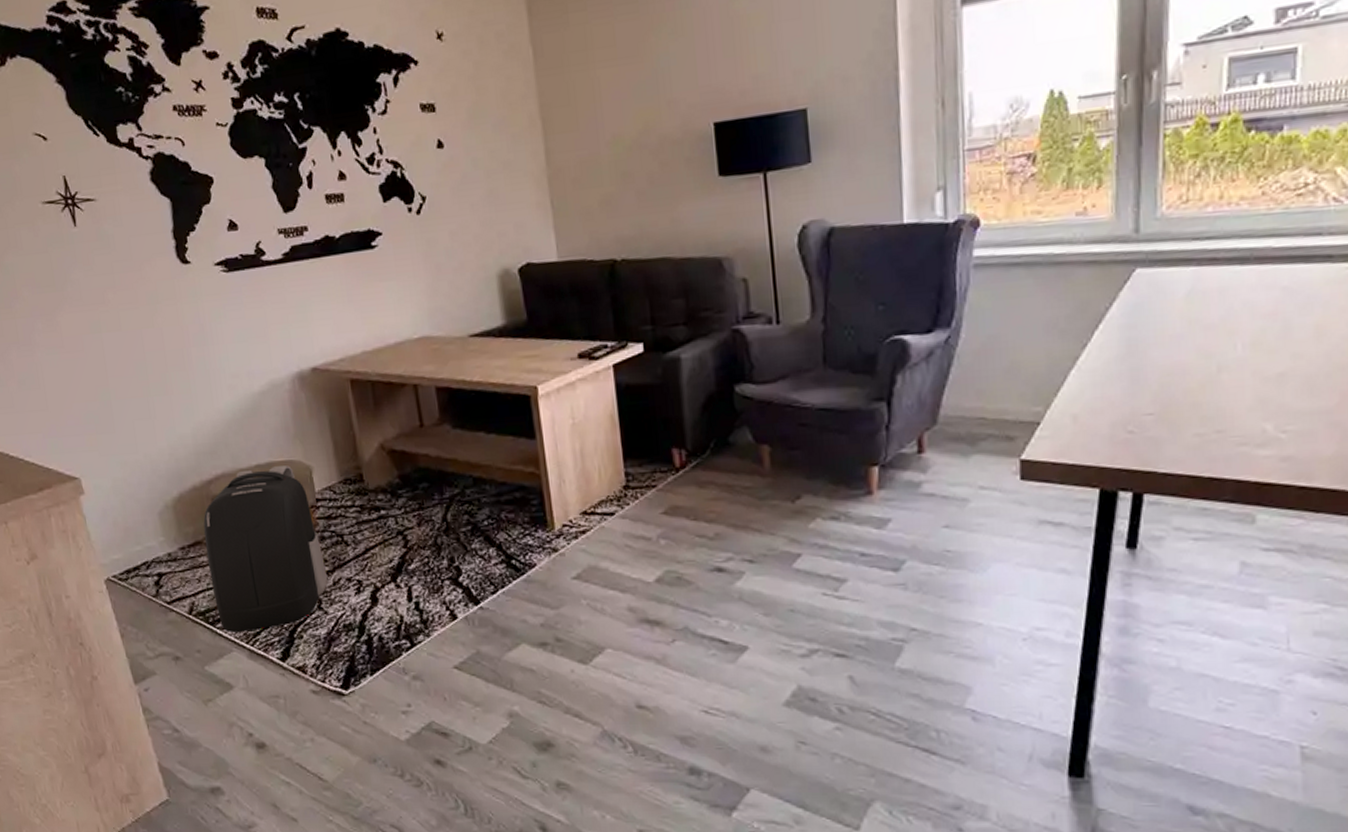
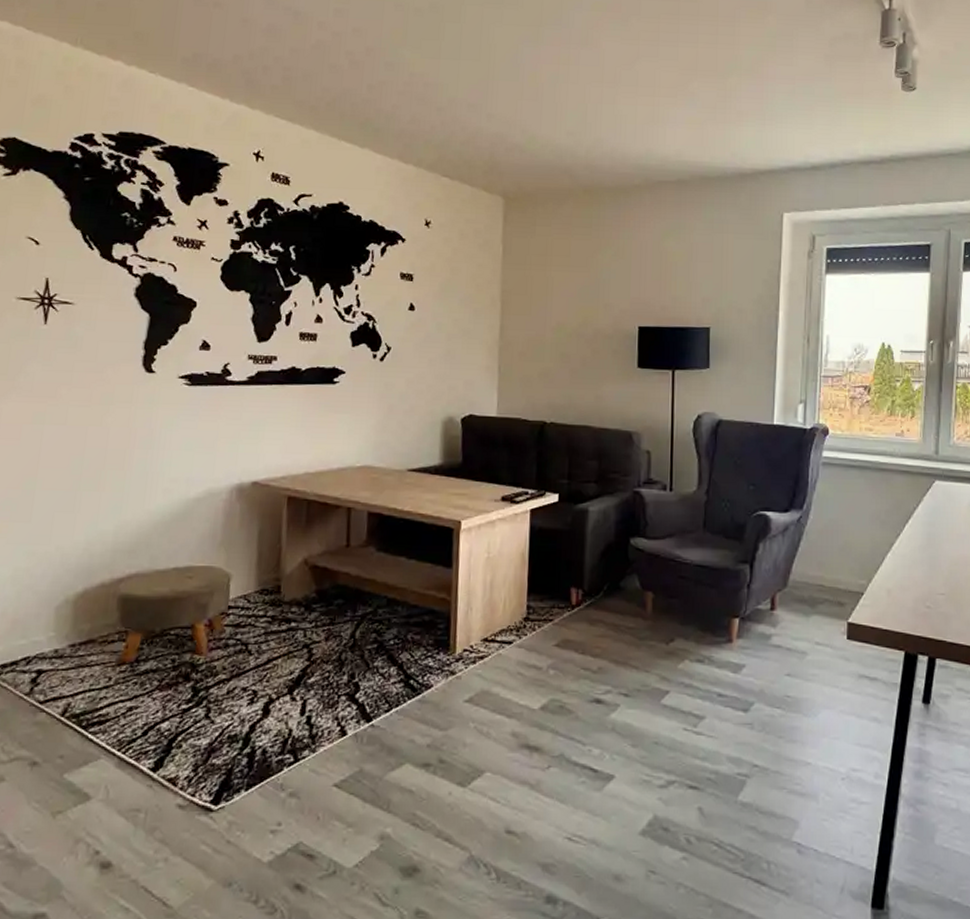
backpack: present [203,465,328,632] -> none [94,571,223,738]

